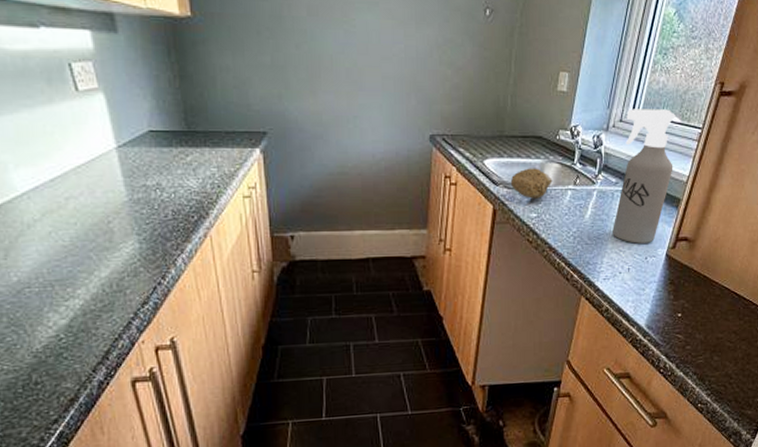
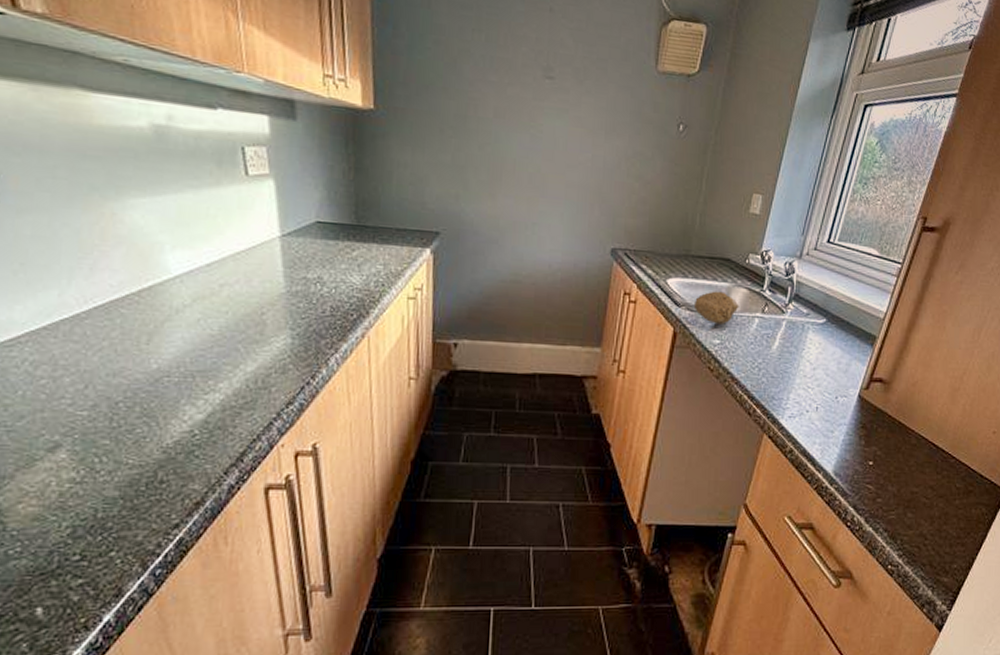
spray bottle: present [612,109,677,244] -> none [801,237,875,382]

